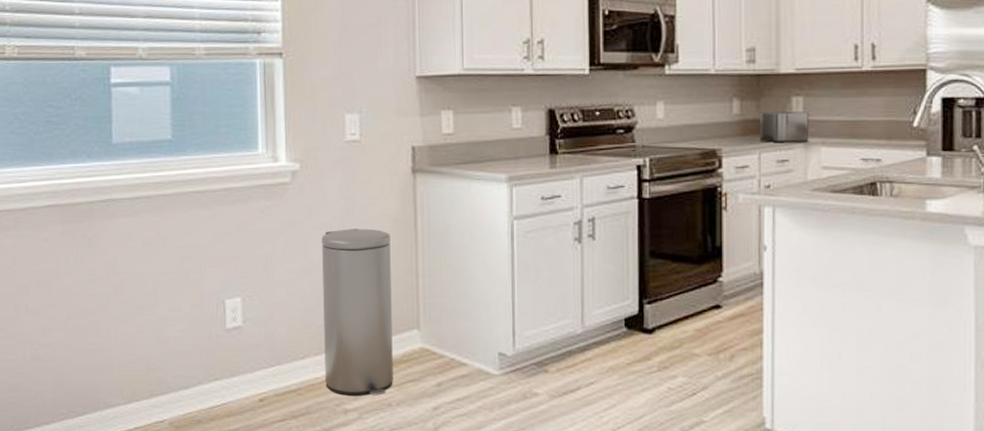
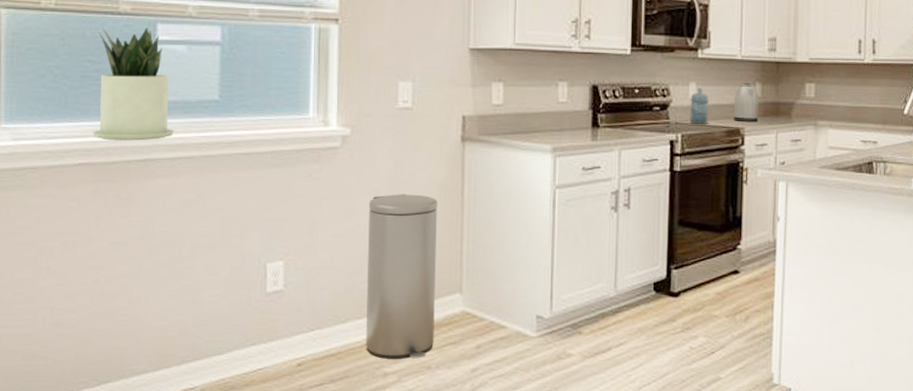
planter: none [58,71,132,182] -> present [92,28,175,141]
canister: none [657,107,680,147] -> present [689,88,710,124]
kettle: none [708,100,738,143] -> present [733,83,759,123]
toaster: present [759,111,809,143] -> none [777,95,819,125]

